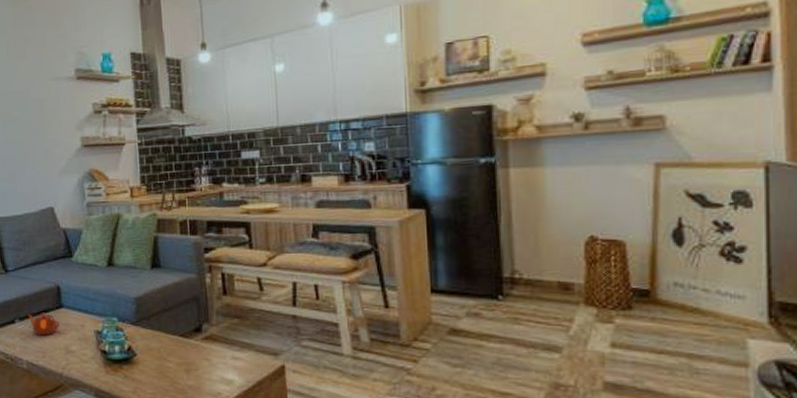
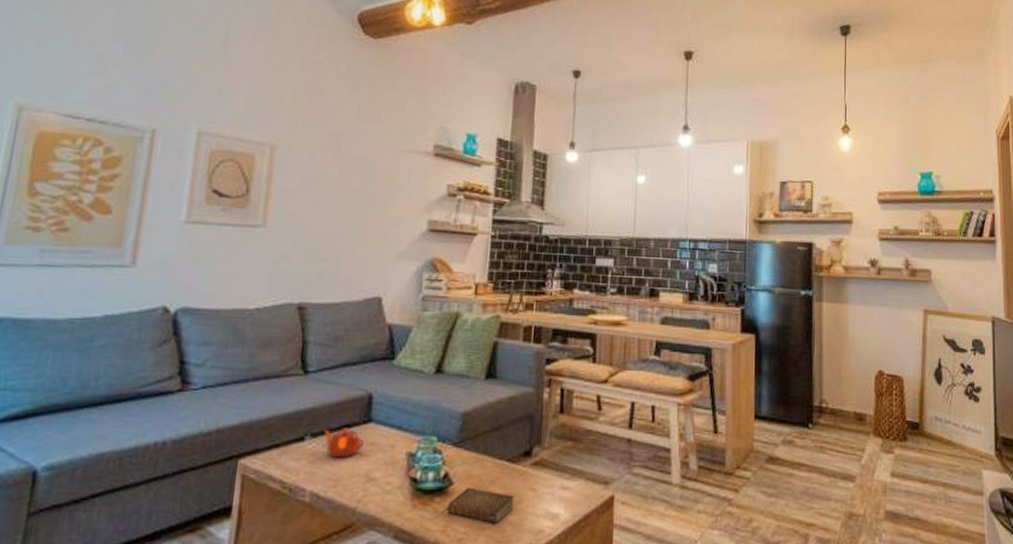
book: none [134,357,192,387] -> present [446,487,515,523]

